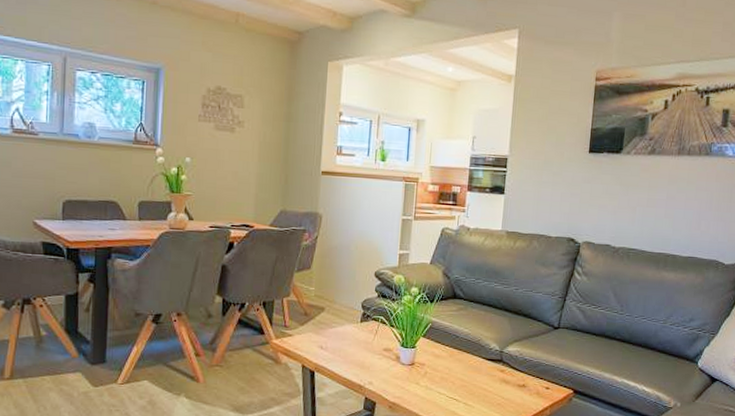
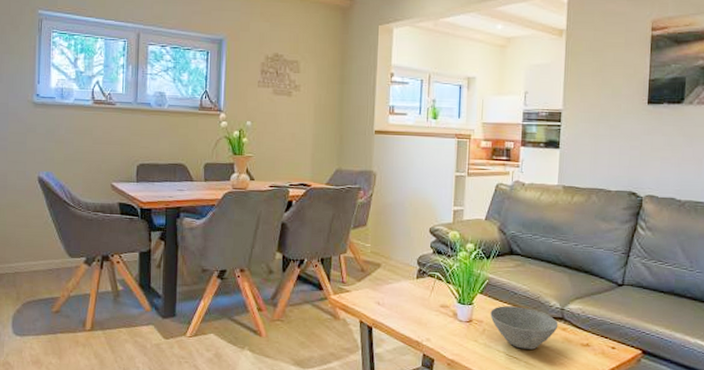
bowl: none [432,349,497,391] -> present [490,306,559,350]

